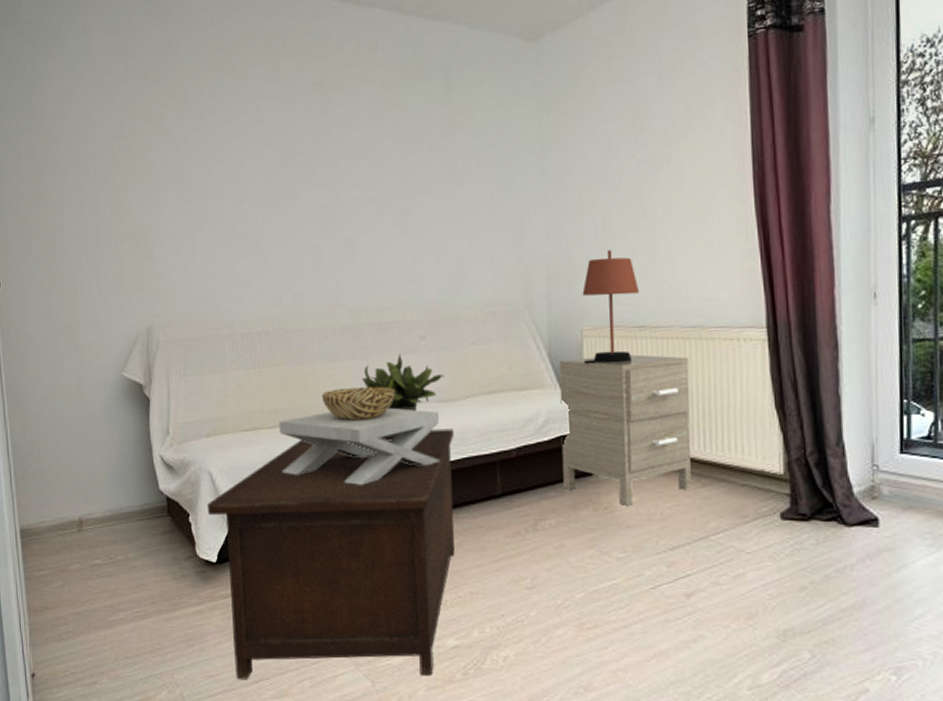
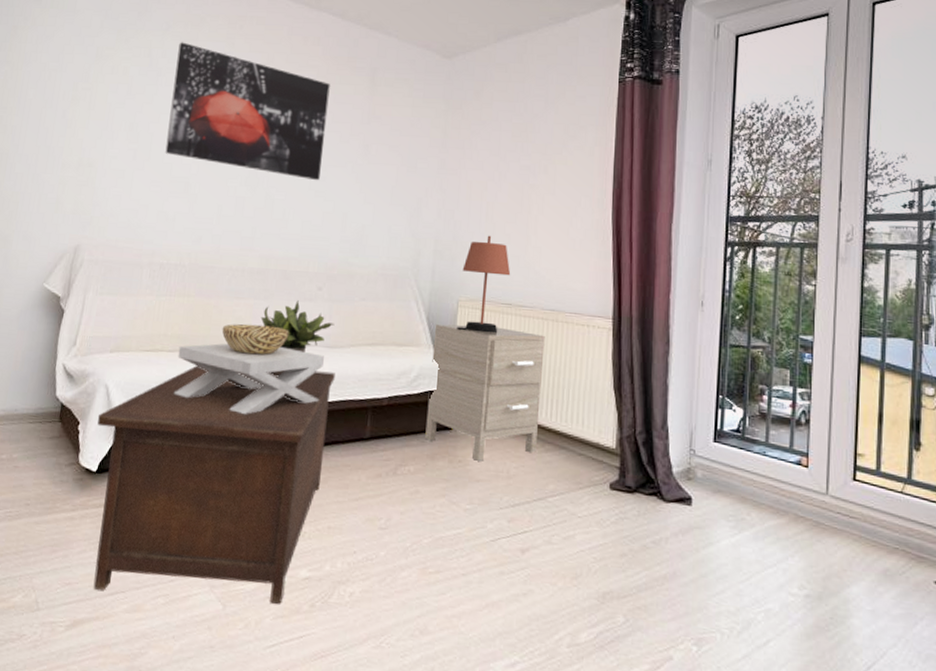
wall art: none [216,73,403,215] -> present [165,42,330,181]

